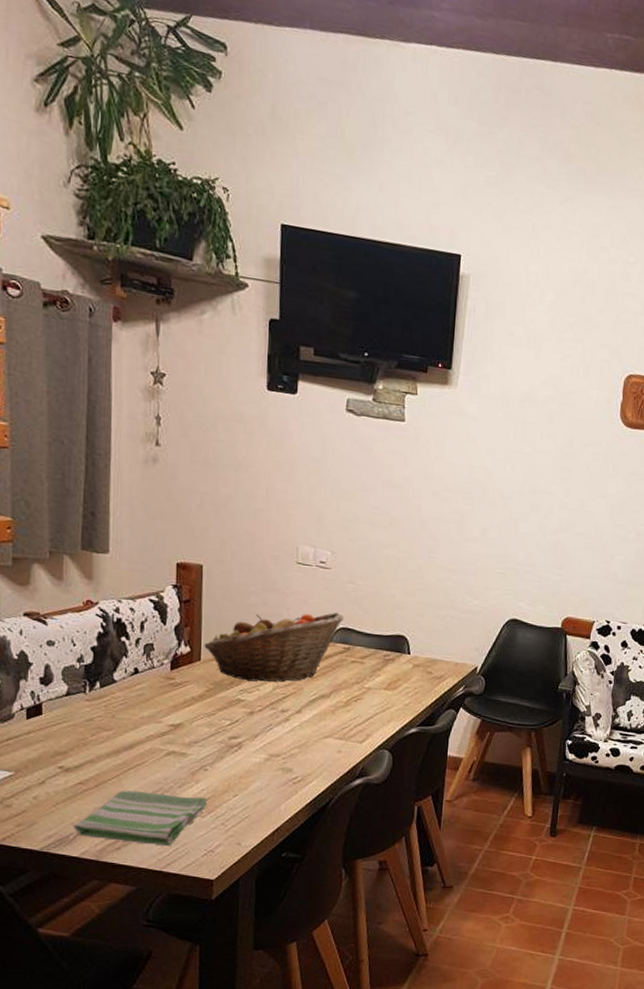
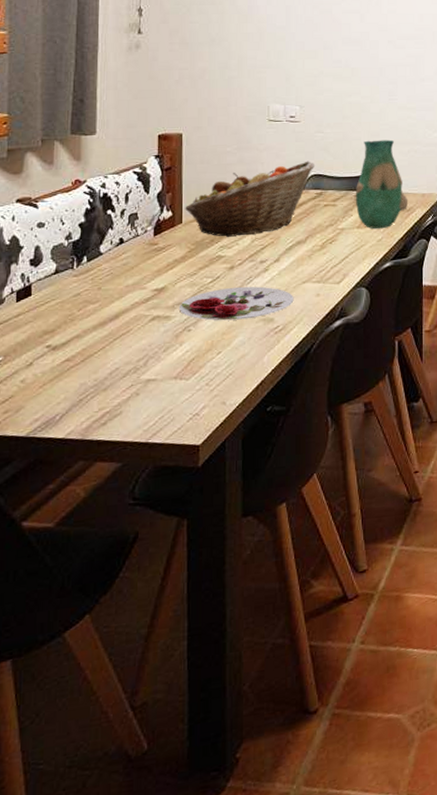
dish towel: present [73,790,208,846] -> none [59,358,192,416]
plate: none [196,732,315,766] -> present [180,286,294,321]
vase: none [384,598,440,694] -> present [355,139,409,229]

